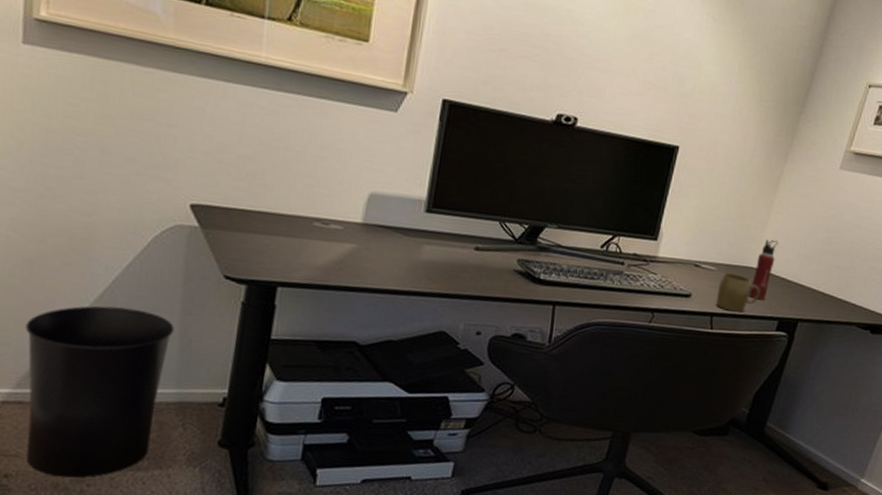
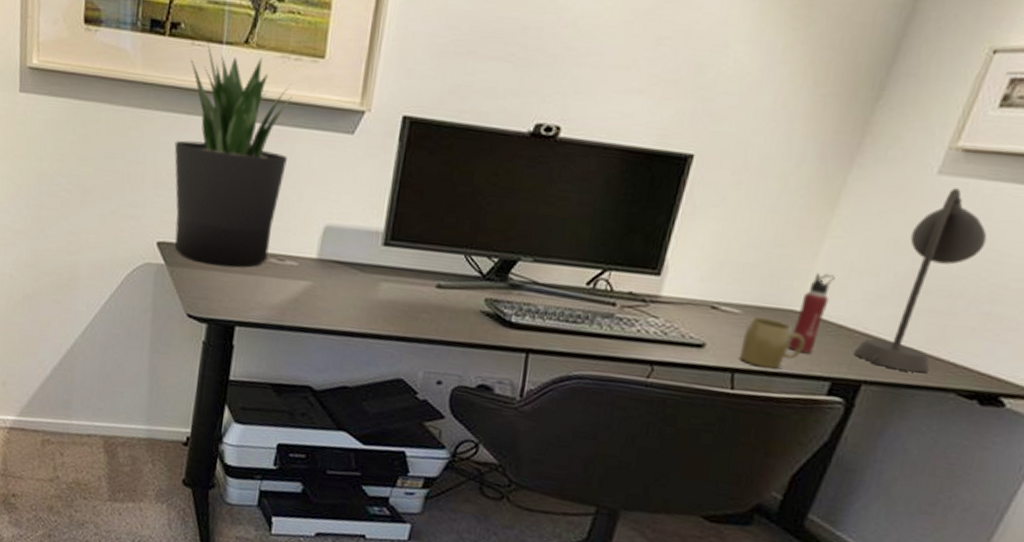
waste bin: present [25,306,174,478] -> none [26,341,144,504]
planter: none [210,10,337,230] -> present [174,37,293,267]
desk lamp: none [793,179,871,312] -> present [854,188,987,373]

